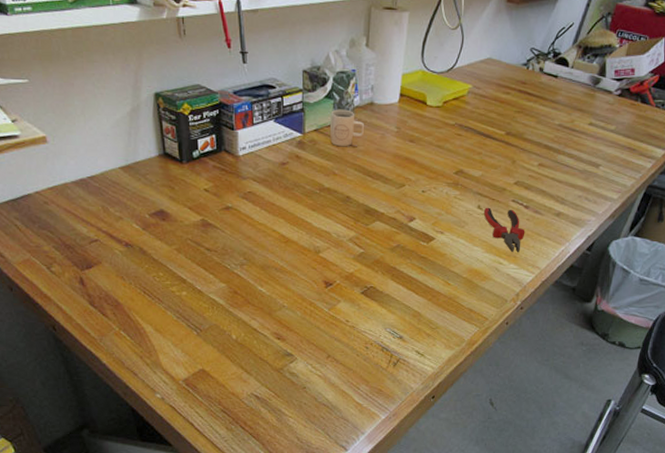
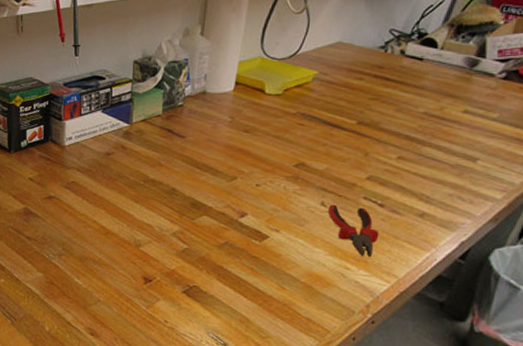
mug: present [329,109,365,147] -> none [157,99,196,138]

